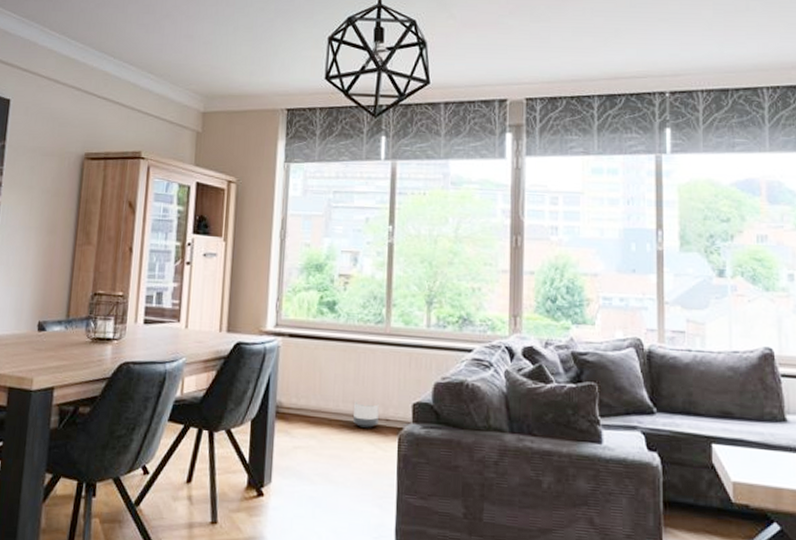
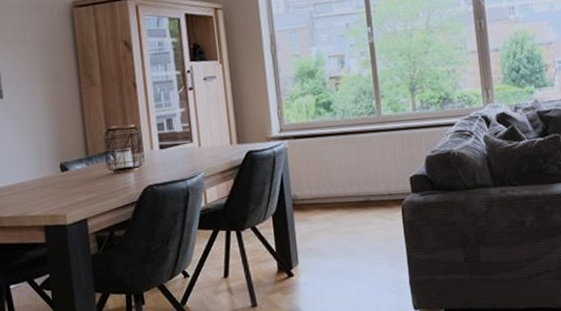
planter: present [352,400,379,428] -> none [359,181,383,205]

